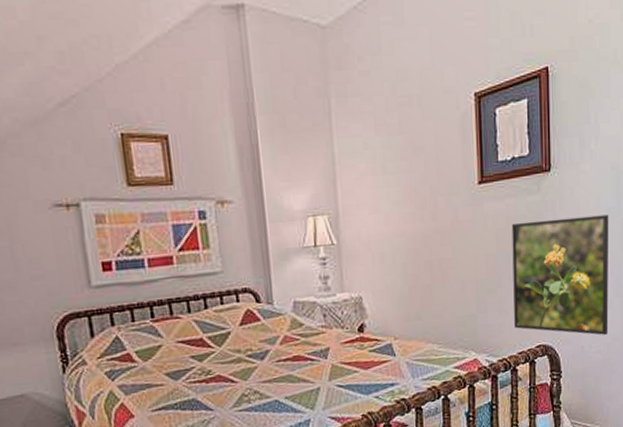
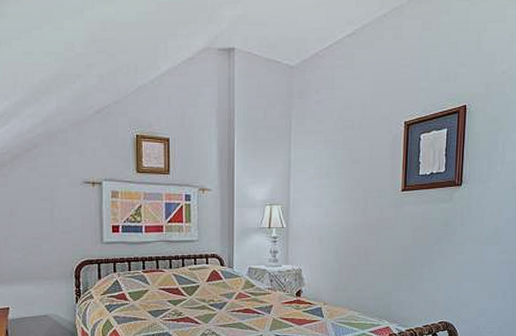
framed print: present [511,214,609,335] -> none [422,223,509,319]

